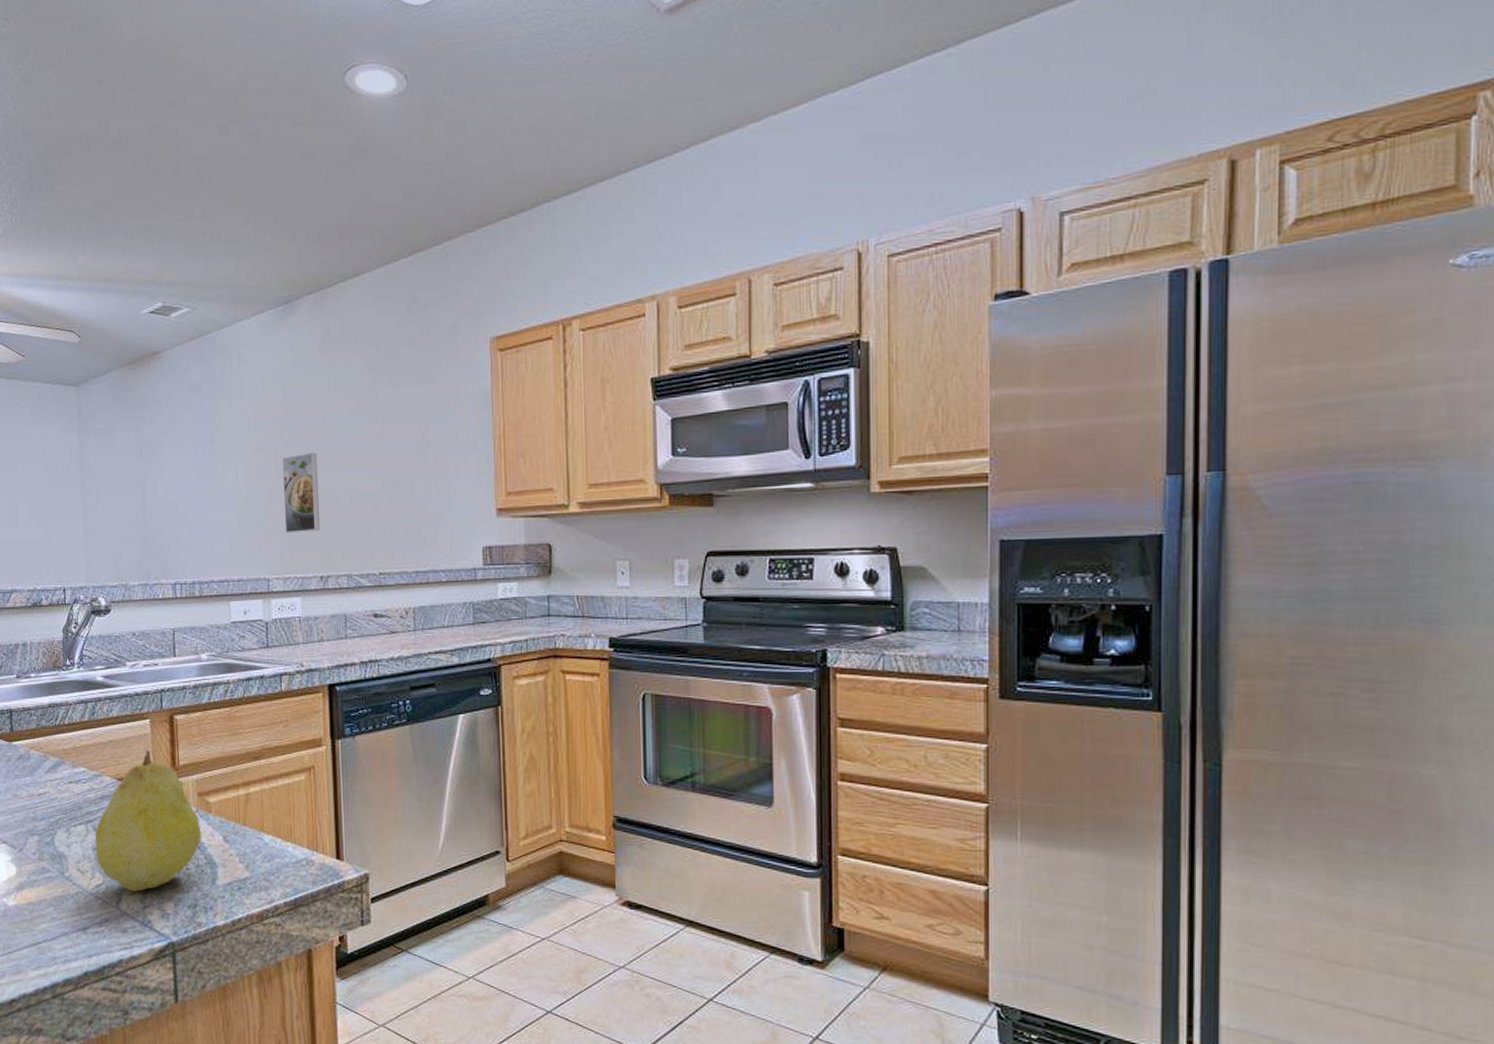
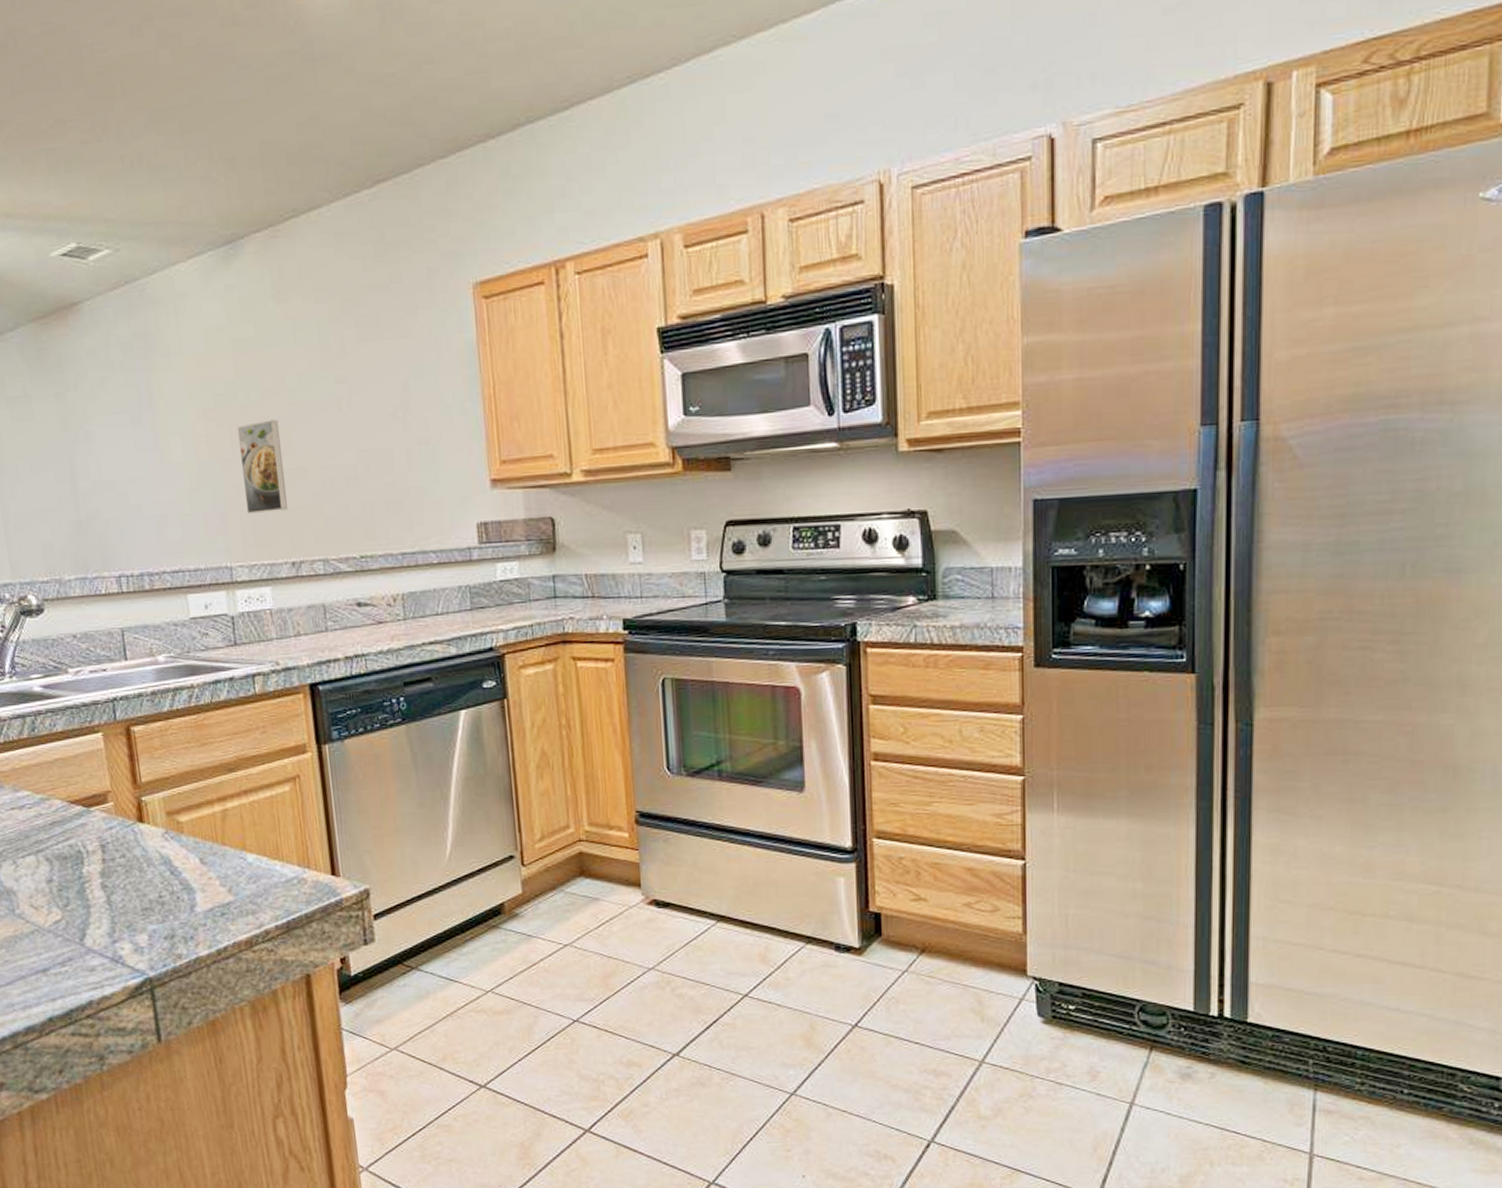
fruit: present [95,750,202,892] -> none [48,767,175,926]

